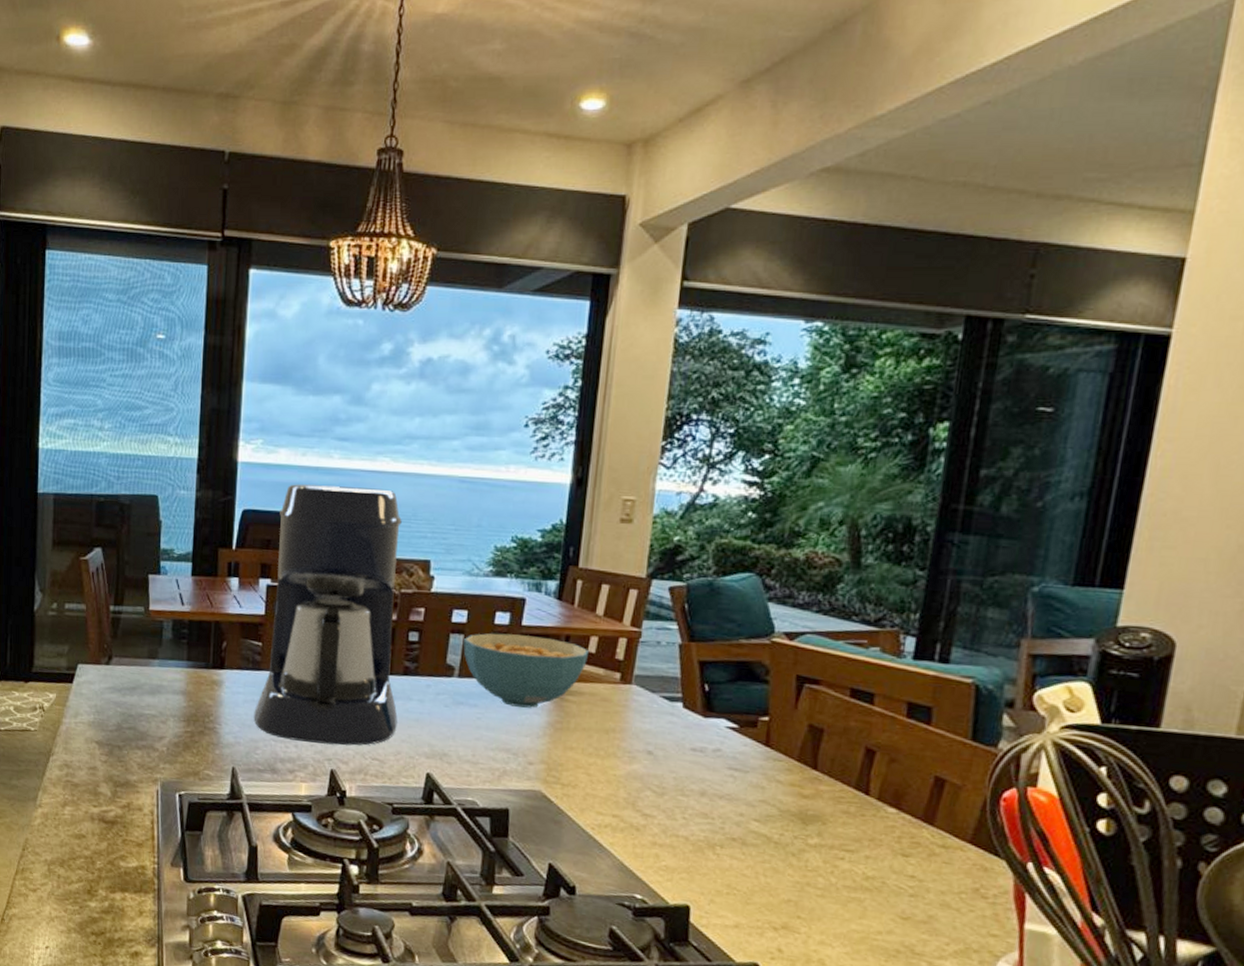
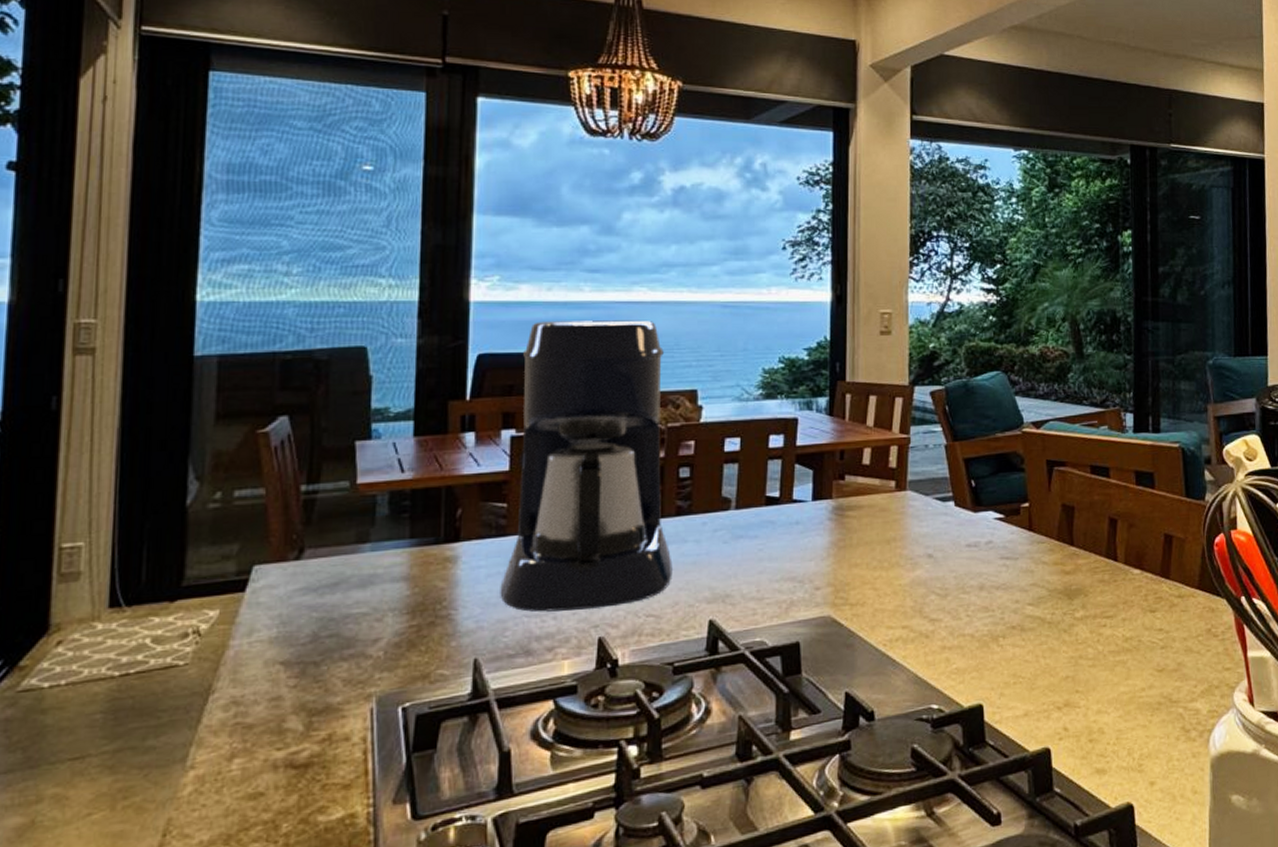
cereal bowl: present [463,633,590,708] -> none [739,455,864,531]

